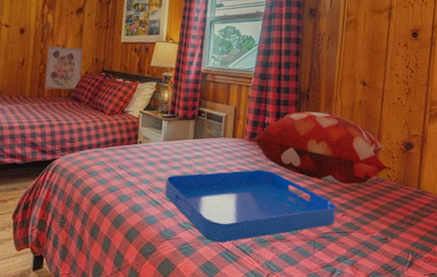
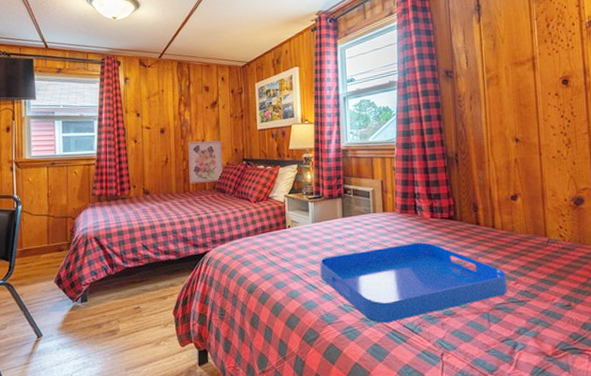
decorative pillow: present [254,111,390,184] -> none [406,175,561,250]

